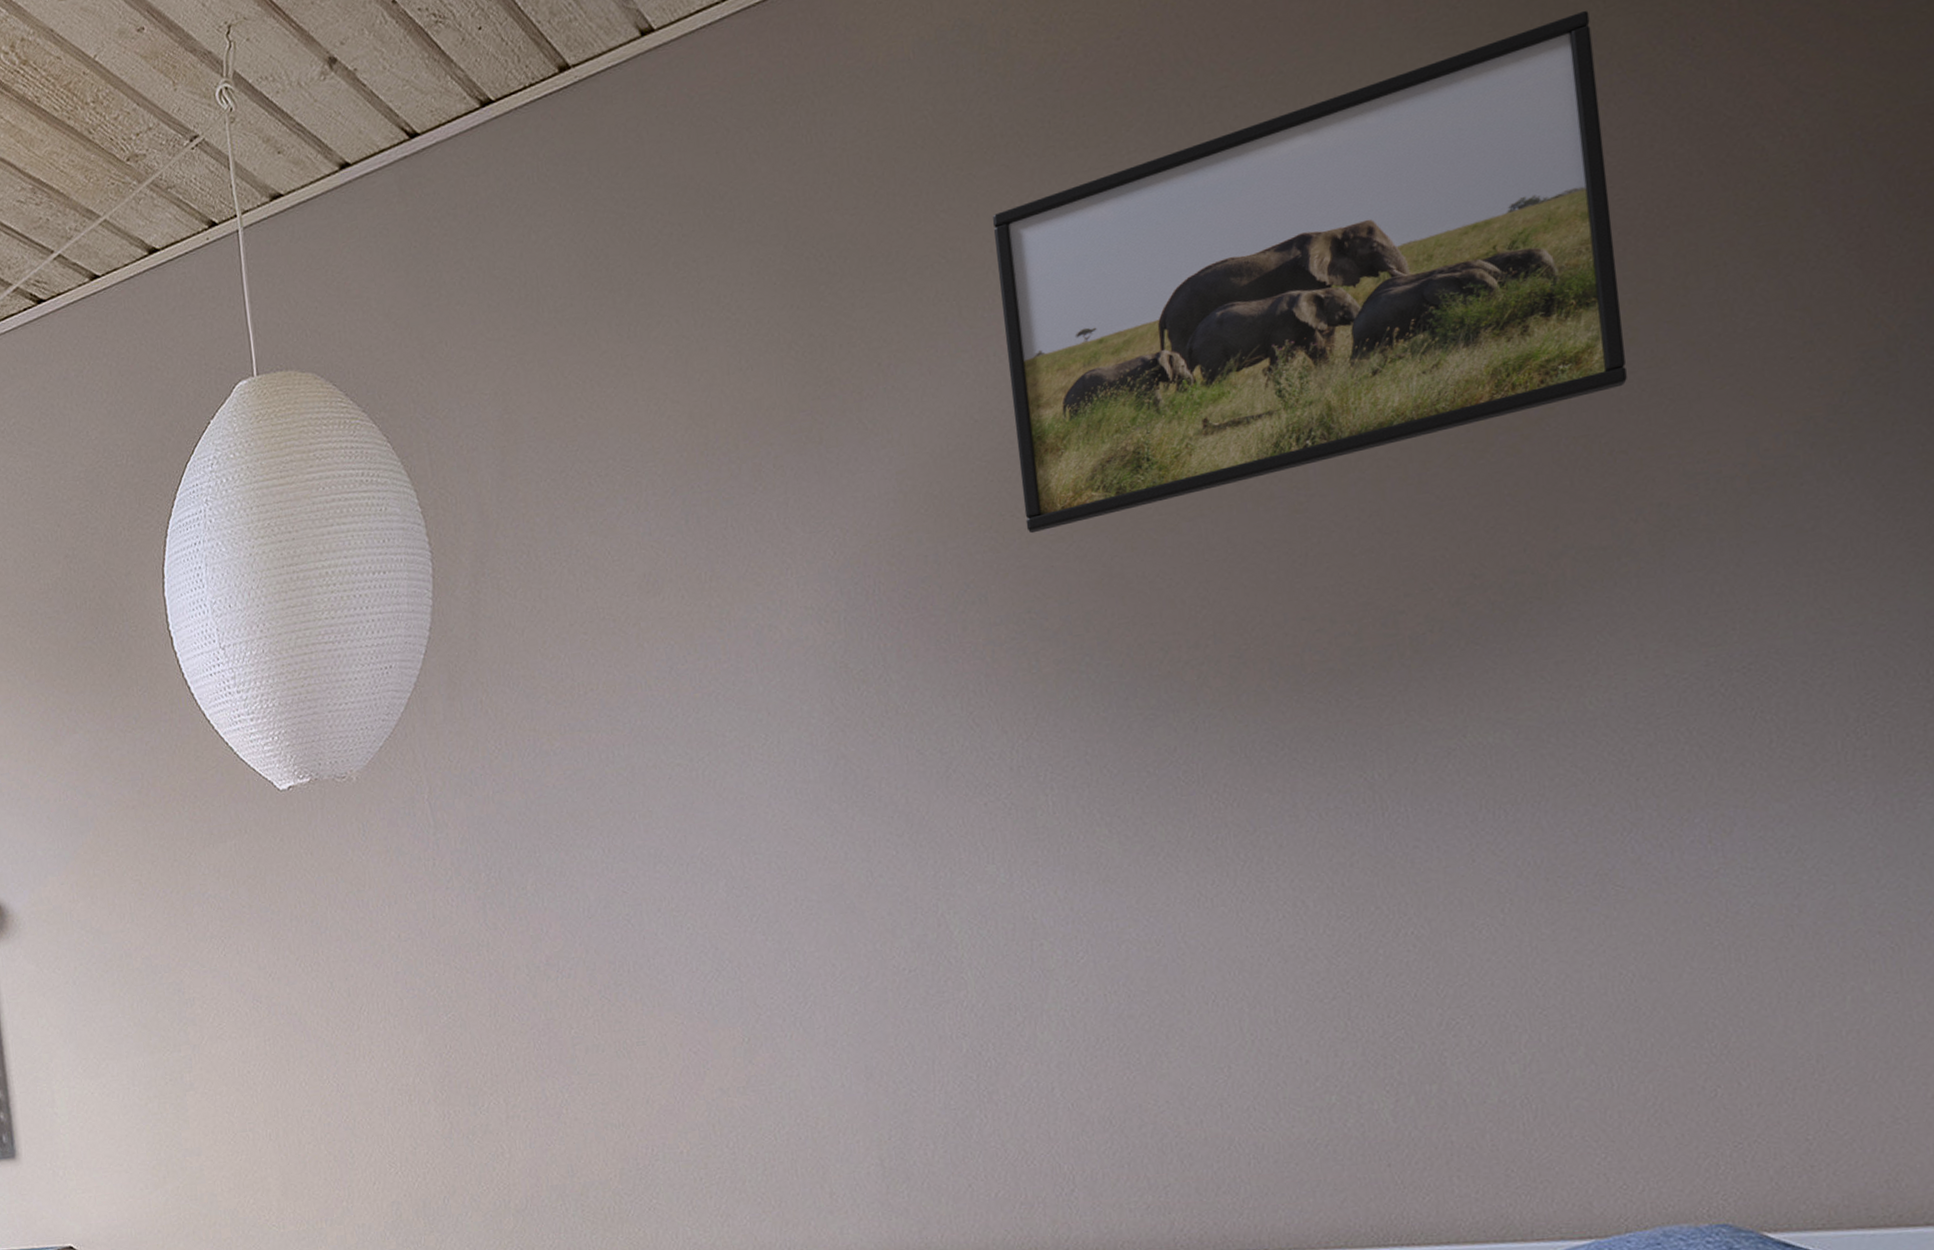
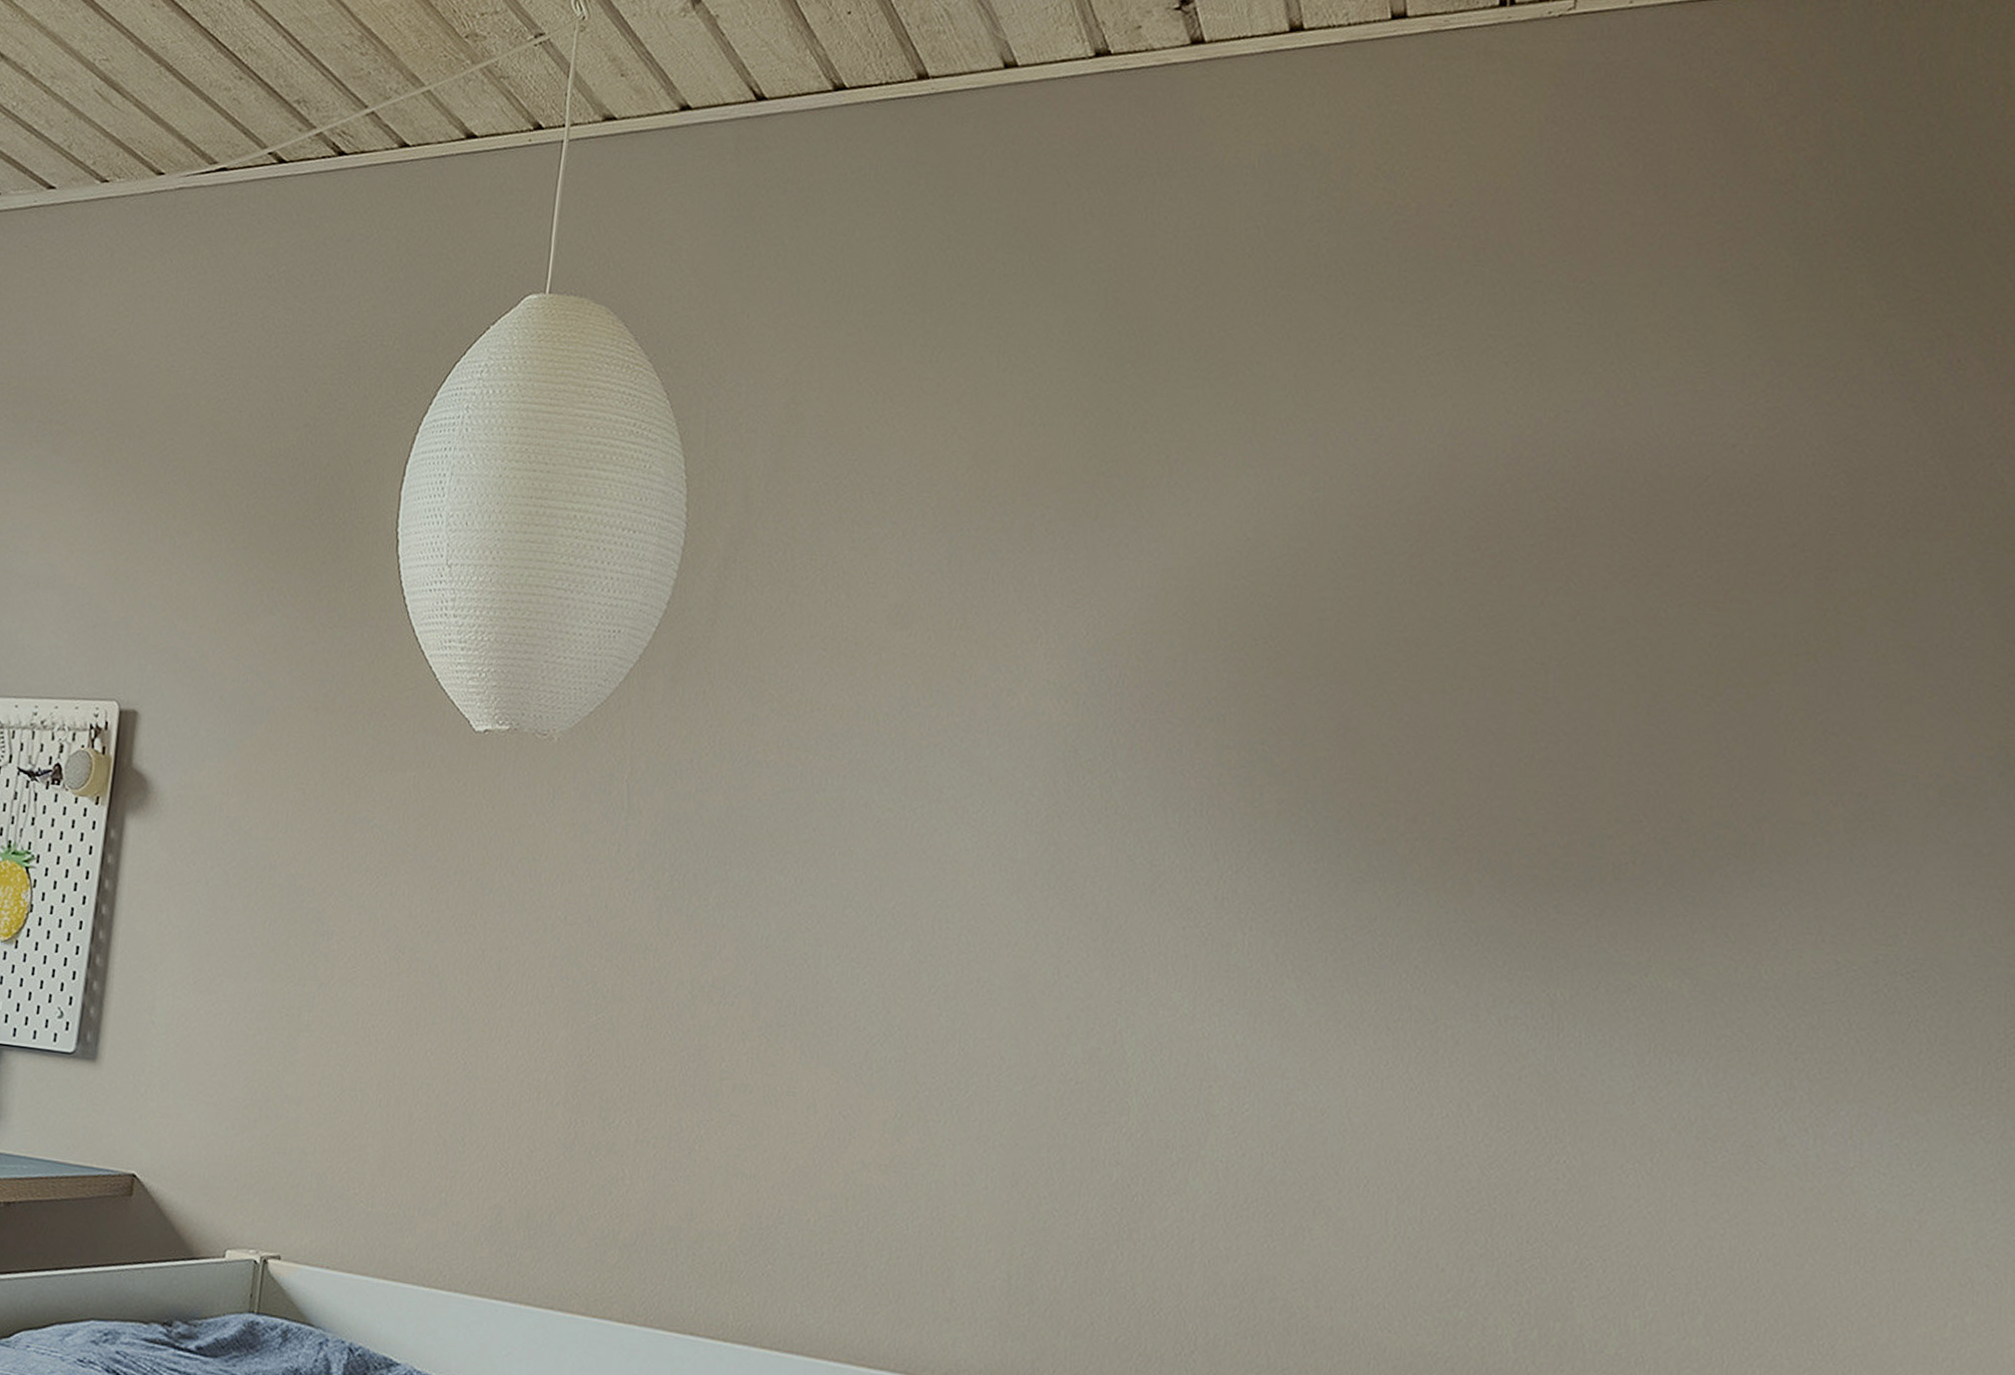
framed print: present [993,10,1627,534] -> none [1276,305,1873,671]

